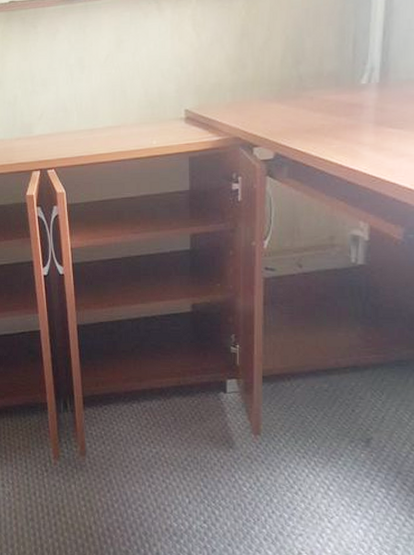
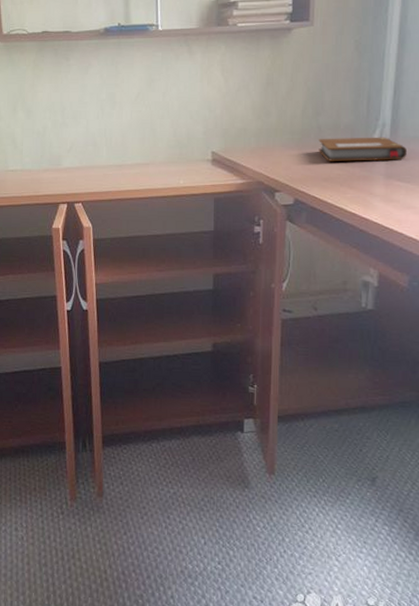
notebook: none [300,81,399,112] -> present [318,137,407,161]

